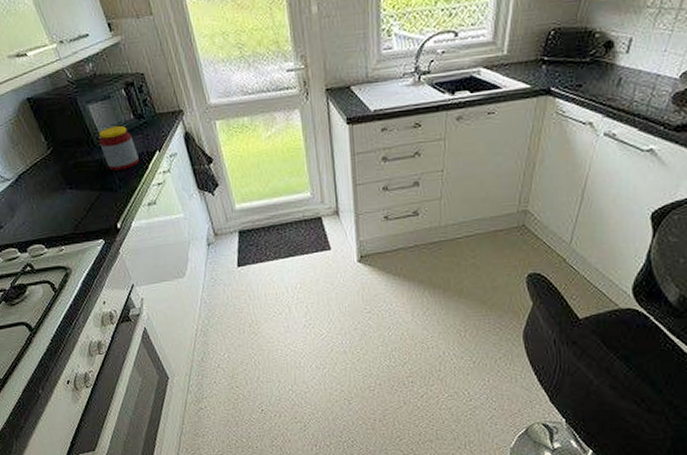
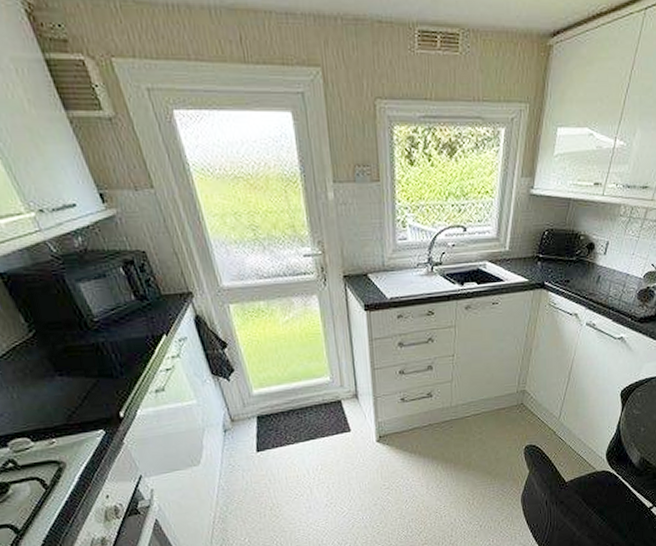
jar: present [98,126,139,171] -> none [93,307,143,356]

